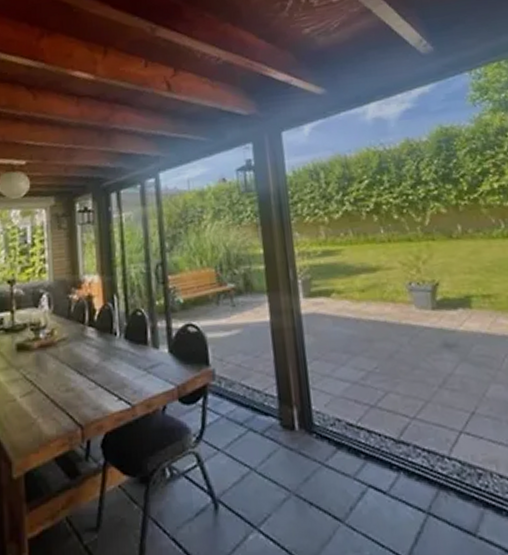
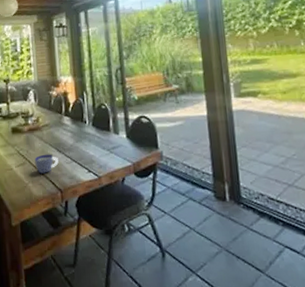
cup: none [46,377,79,405] -> present [34,154,59,174]

